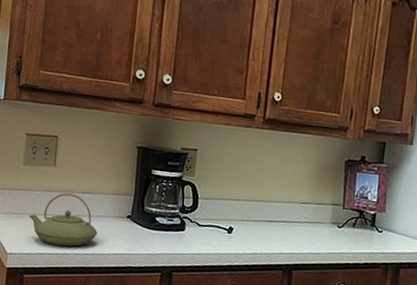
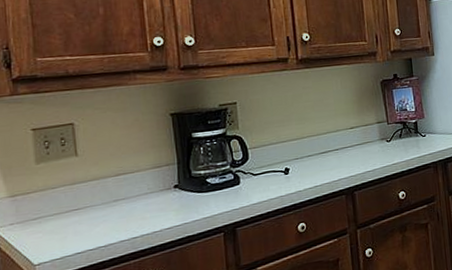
teapot: present [29,193,98,247] -> none [55,179,144,240]

